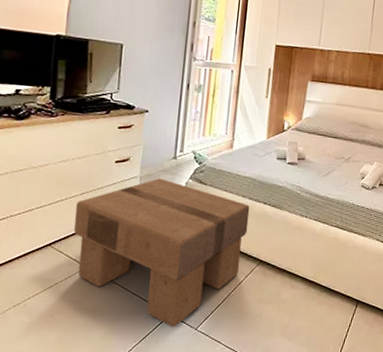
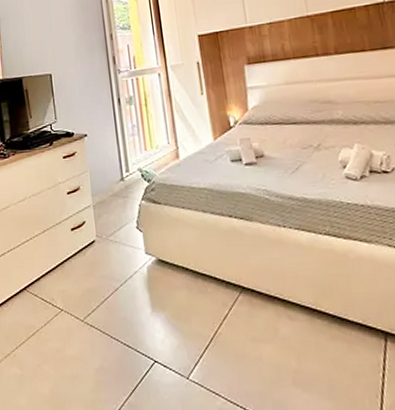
footstool: present [74,178,250,327] -> none [40,204,220,377]

